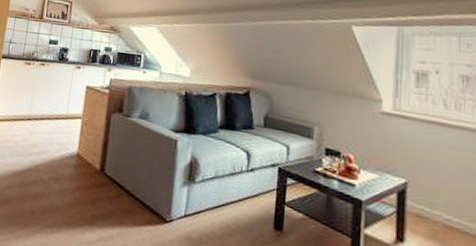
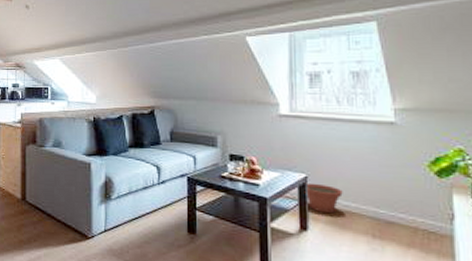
plant pot: none [403,189,445,227] -> present [304,182,343,214]

